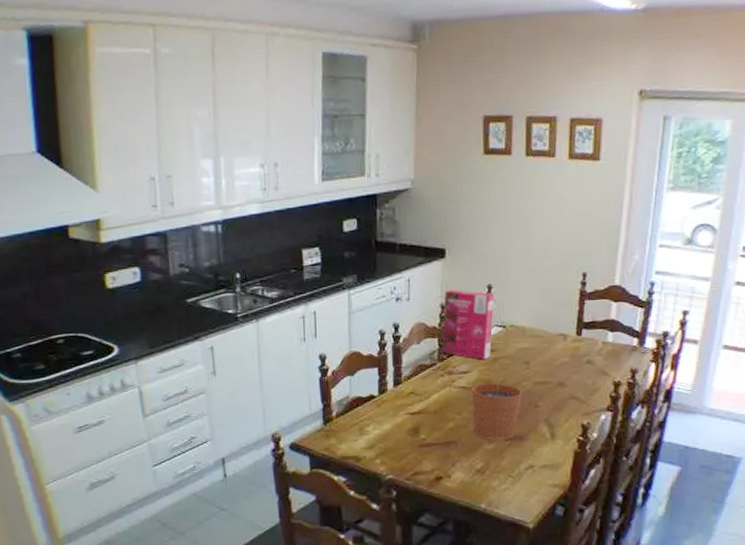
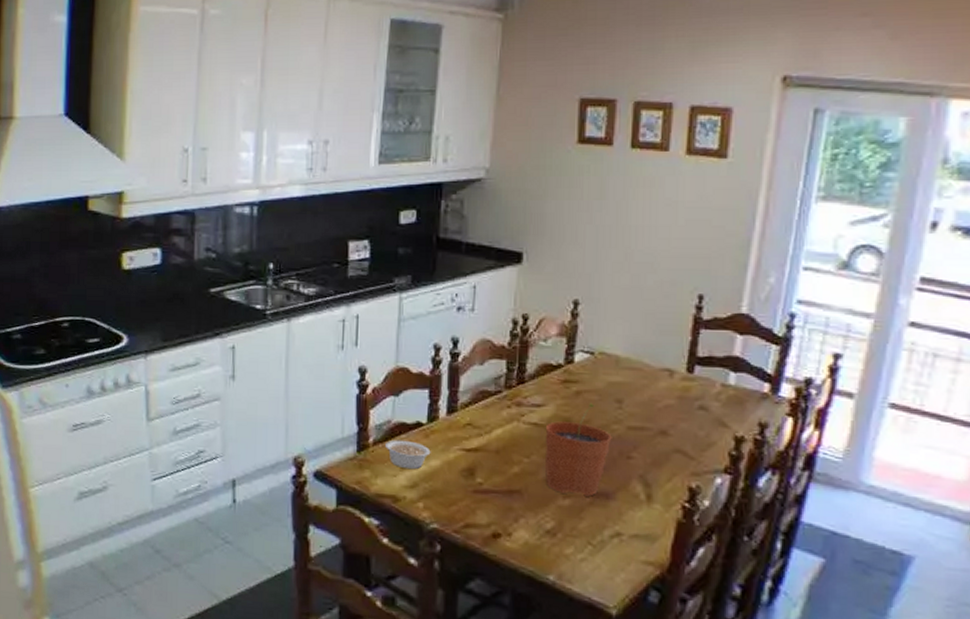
legume: none [346,411,383,434] -> present [385,439,431,470]
cereal box: present [441,289,494,360] -> none [510,301,581,392]

